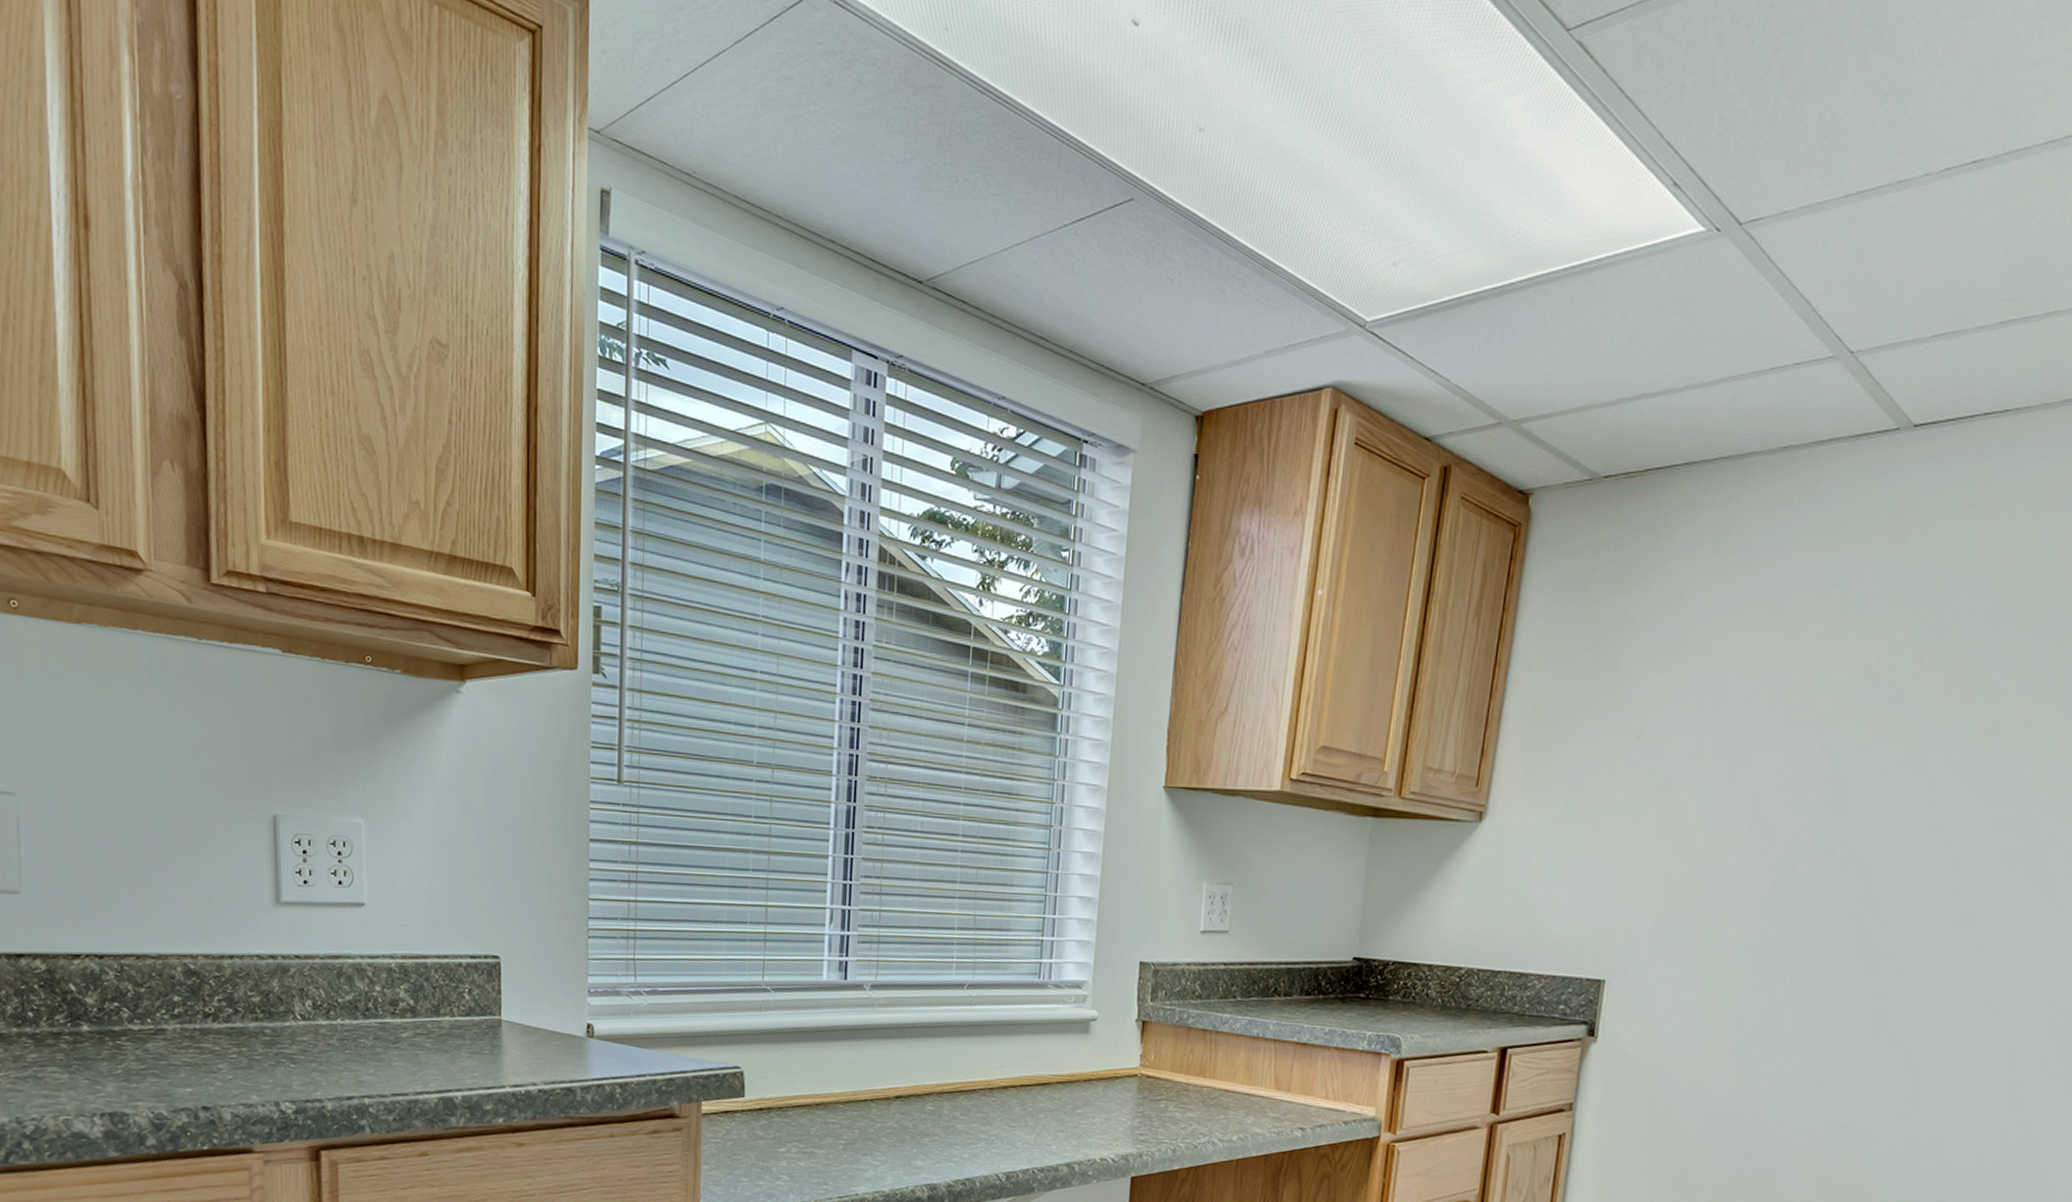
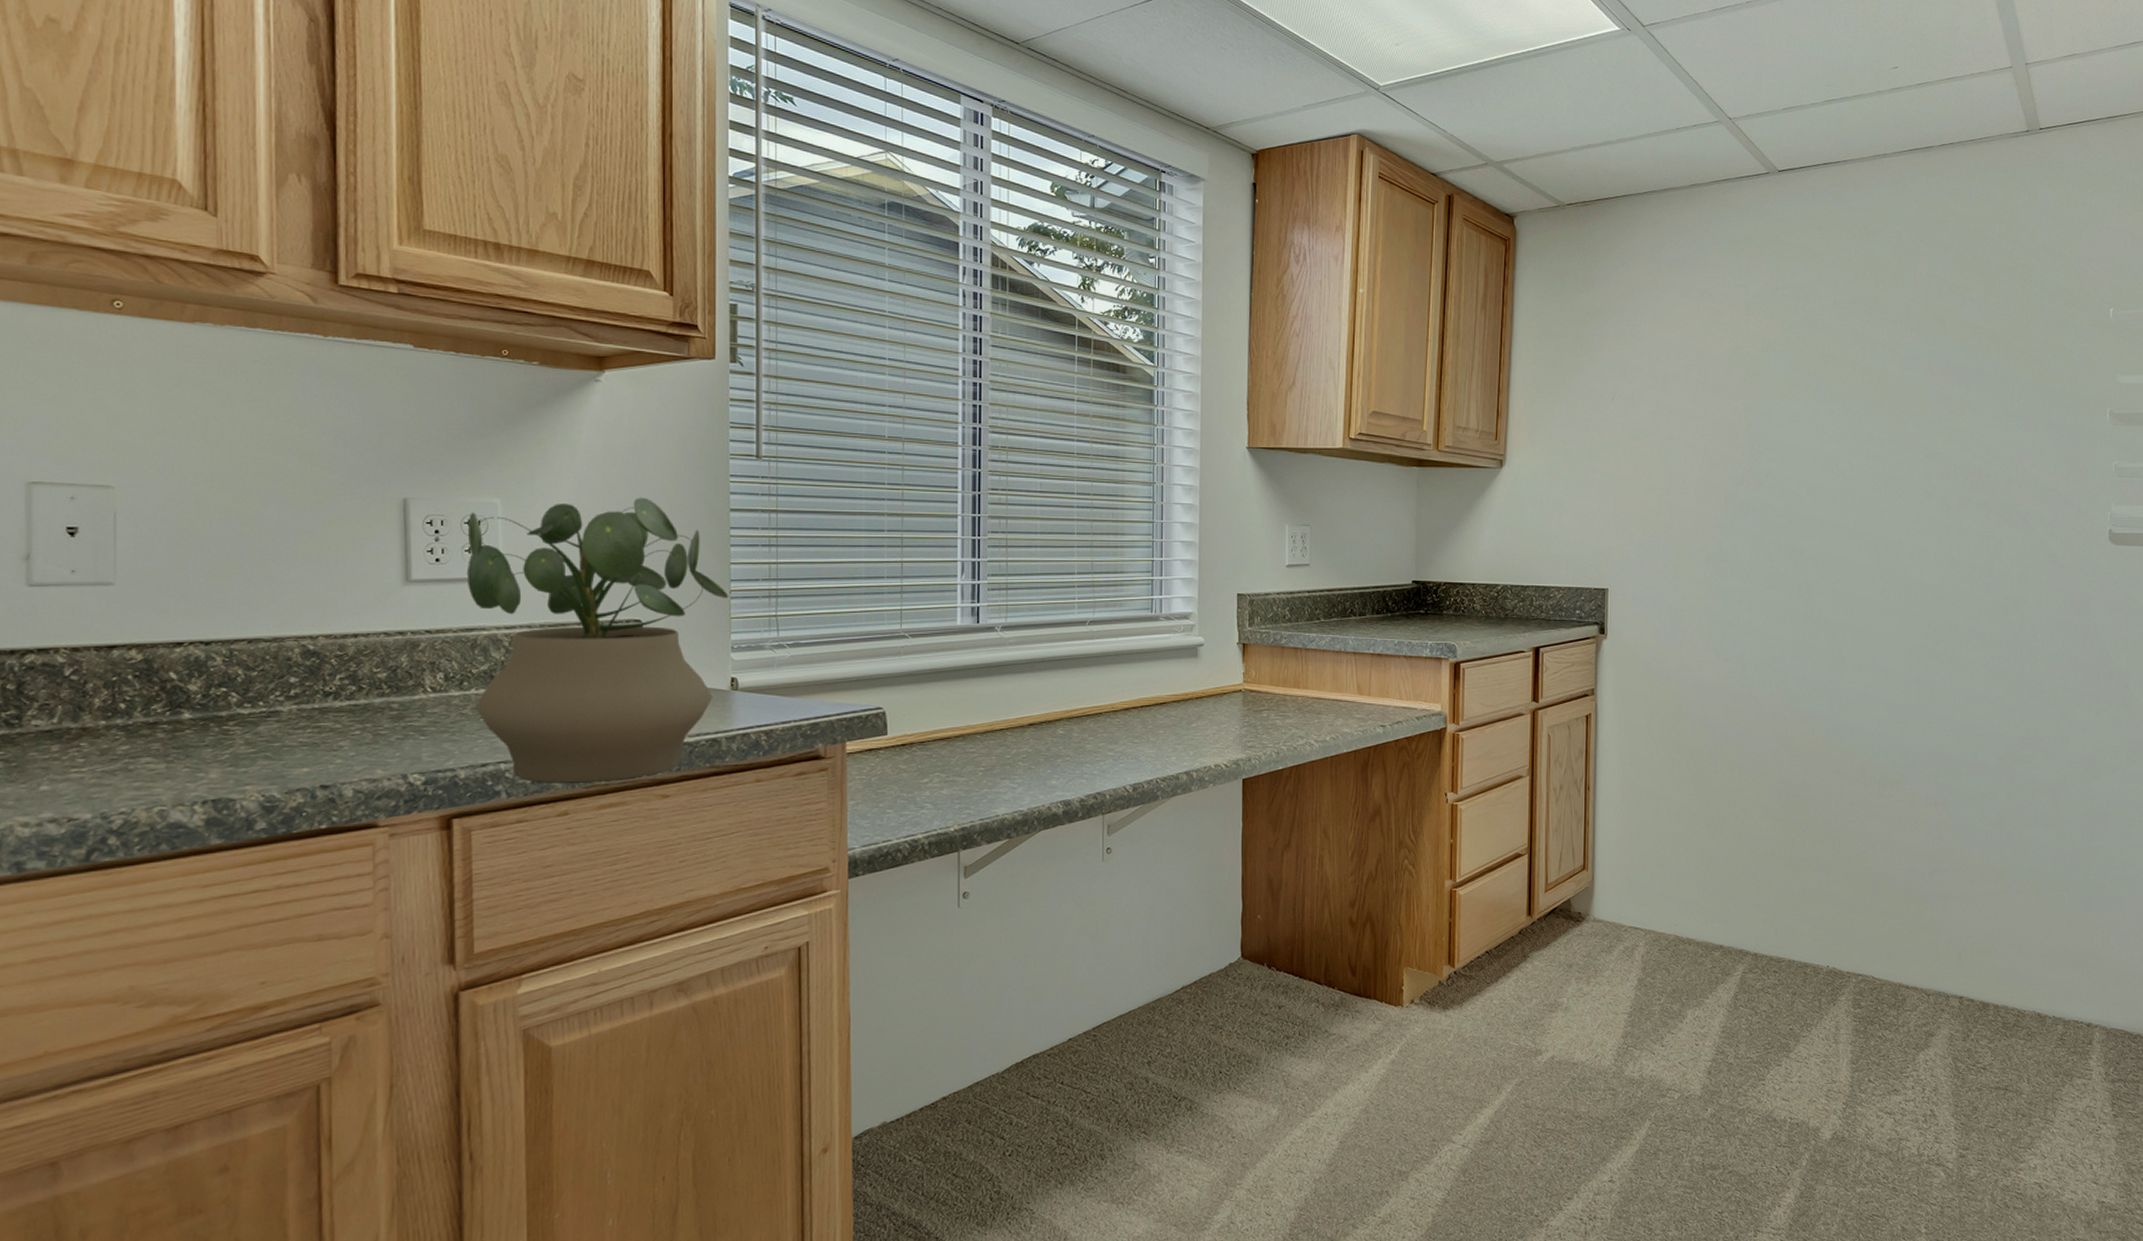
potted plant: none [332,822,587,1126] -> present [466,497,729,784]

